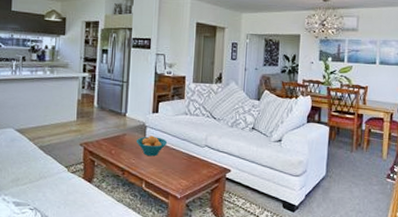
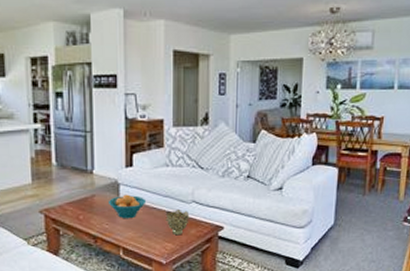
decorative bowl: none [182,152,203,174] -> present [165,210,190,236]

